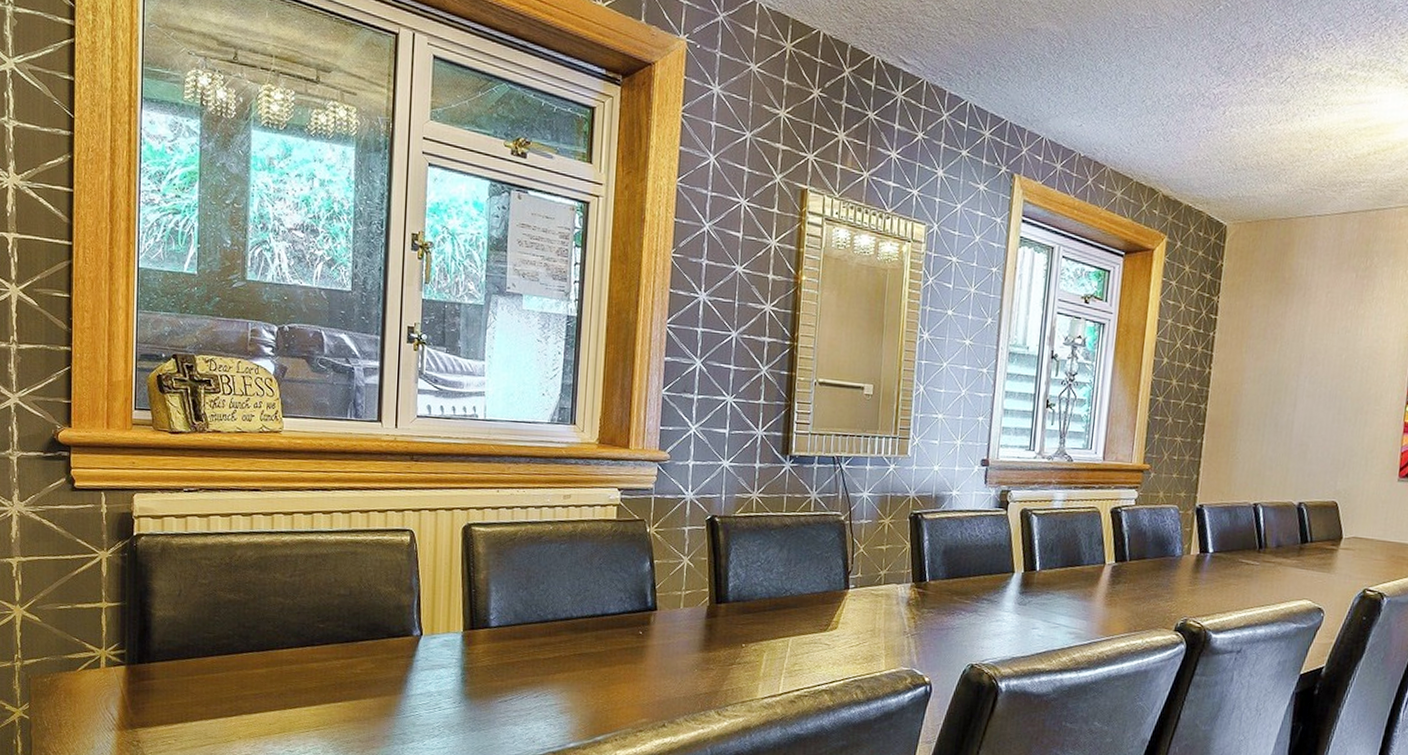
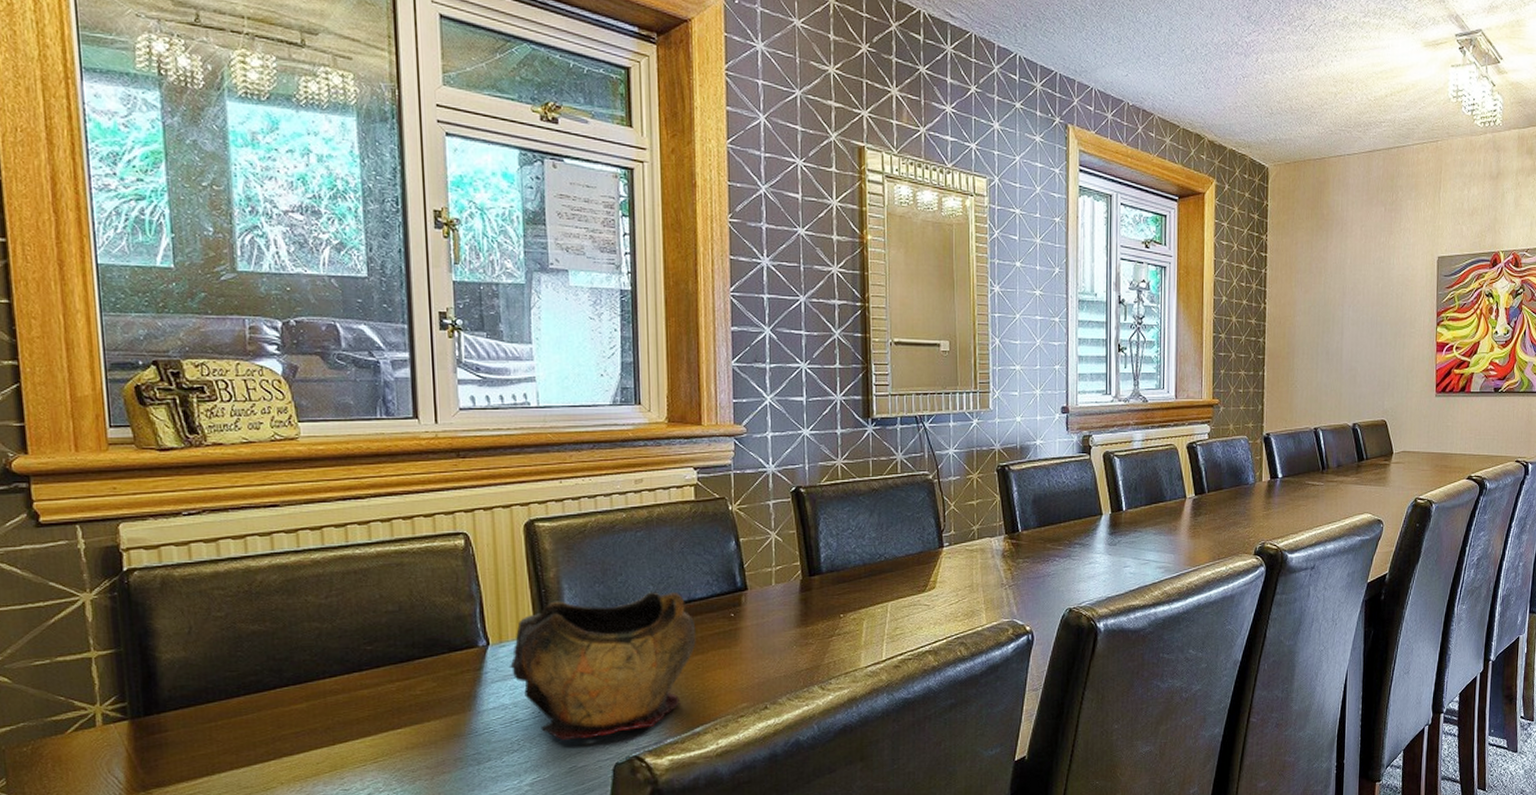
decorative bowl: none [437,601,606,734] -> present [509,591,696,741]

